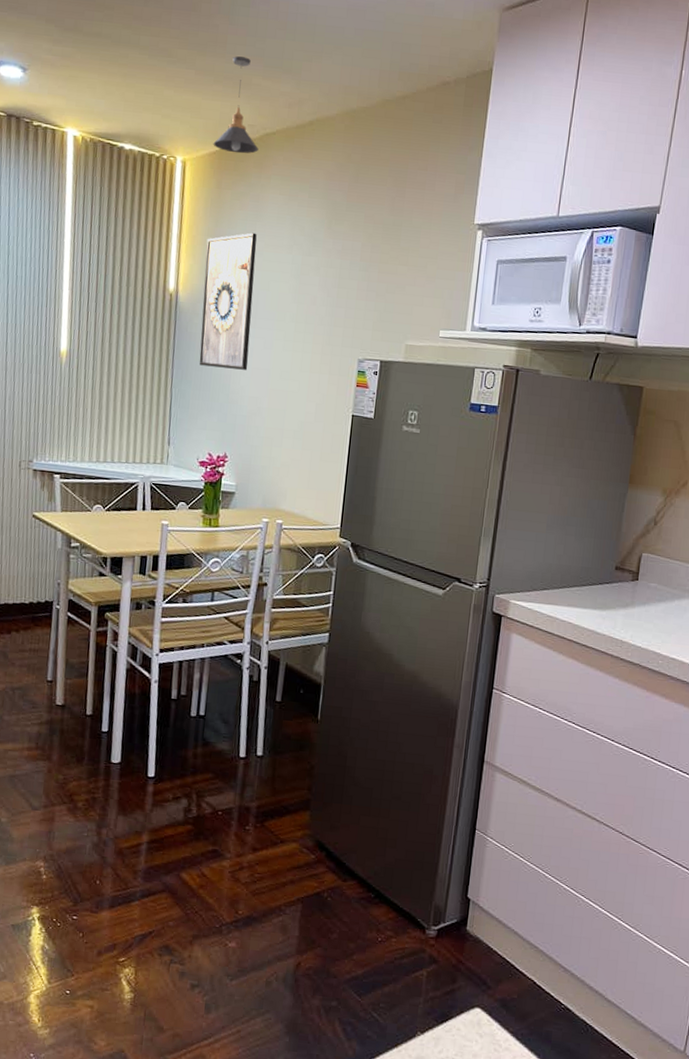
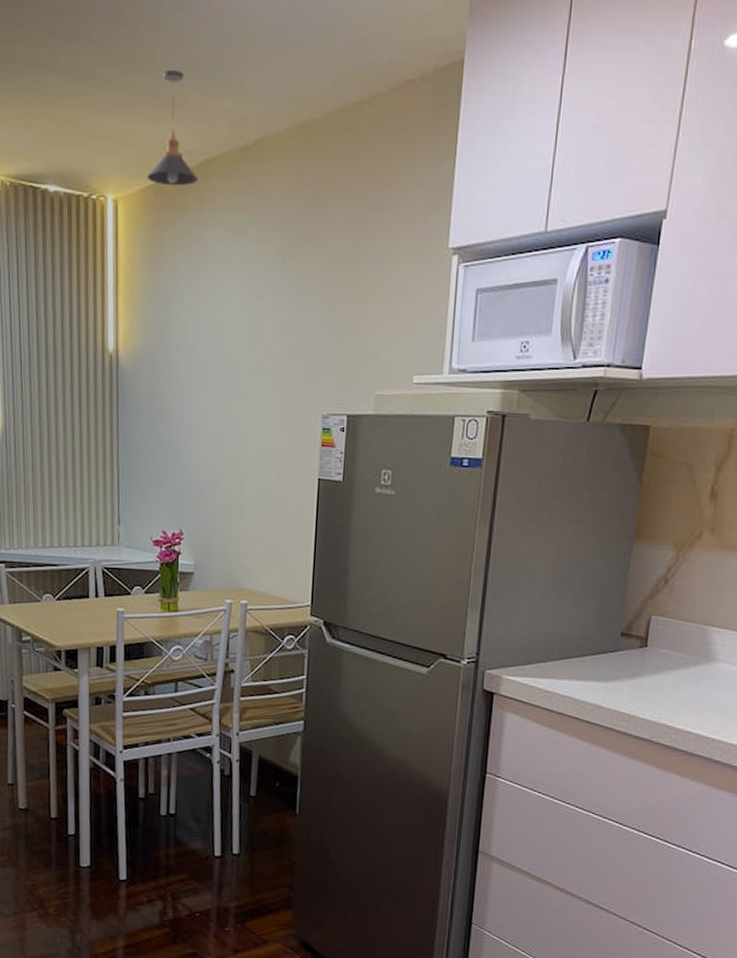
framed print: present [199,232,257,370] -> none [146,277,202,436]

